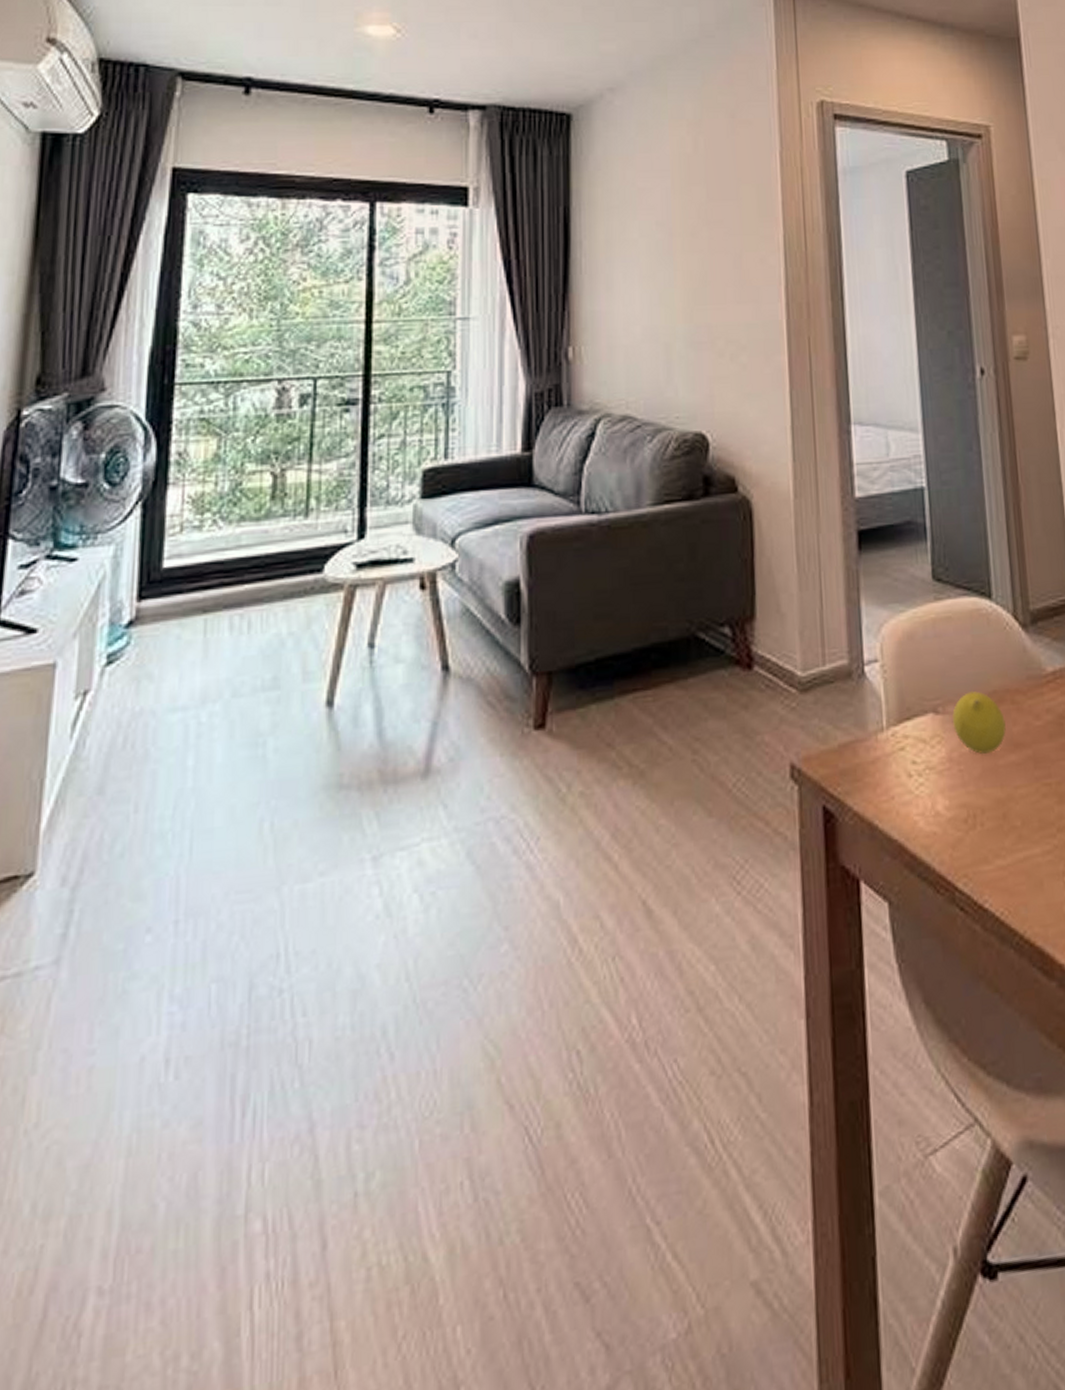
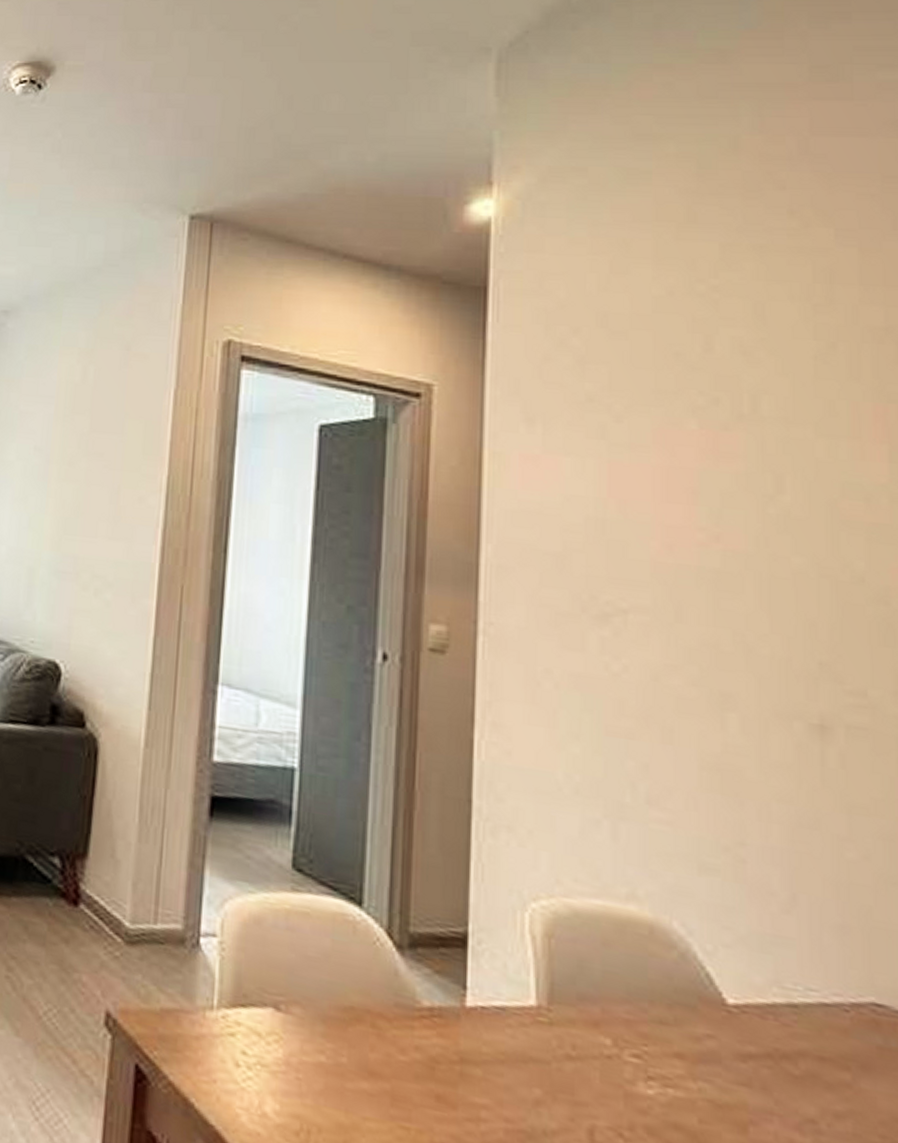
fruit: present [951,691,1006,755] -> none [294,998,361,1072]

